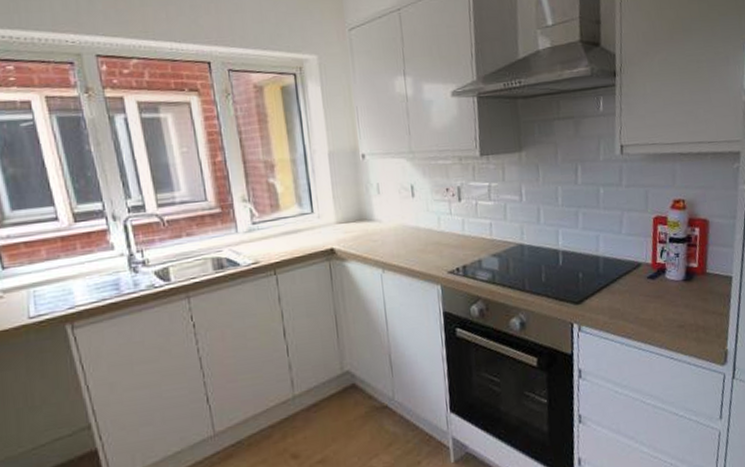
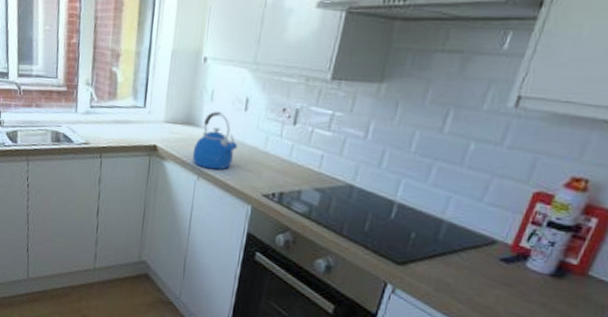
kettle: none [371,203,413,260] -> present [192,112,237,170]

